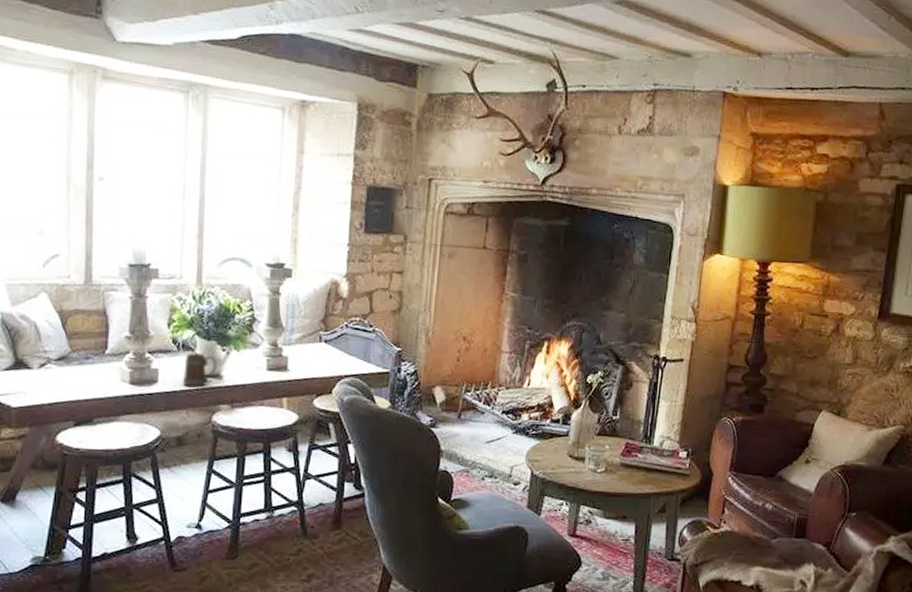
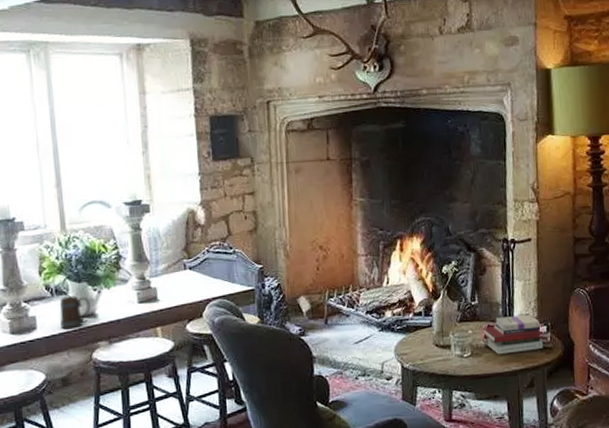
books: none [620,436,681,477] -> present [482,315,544,355]

